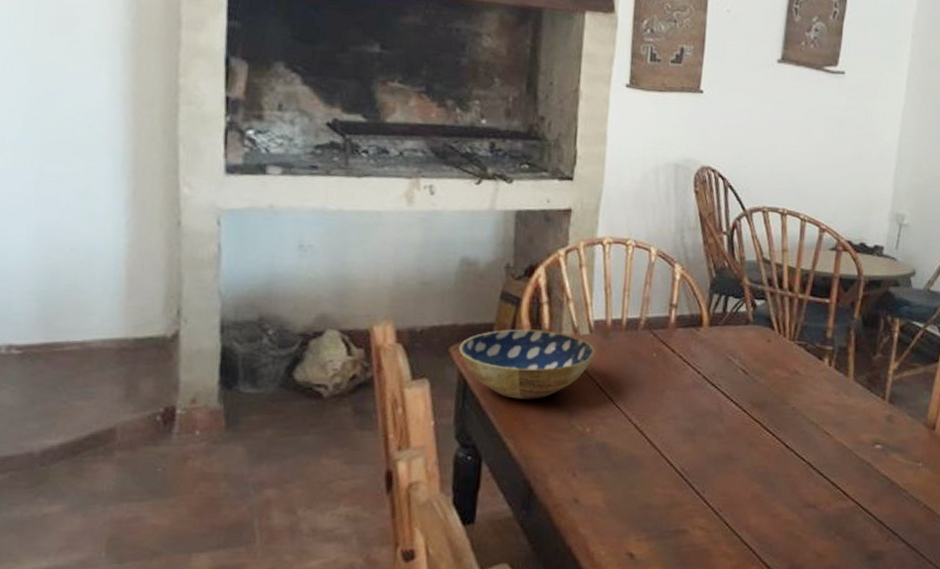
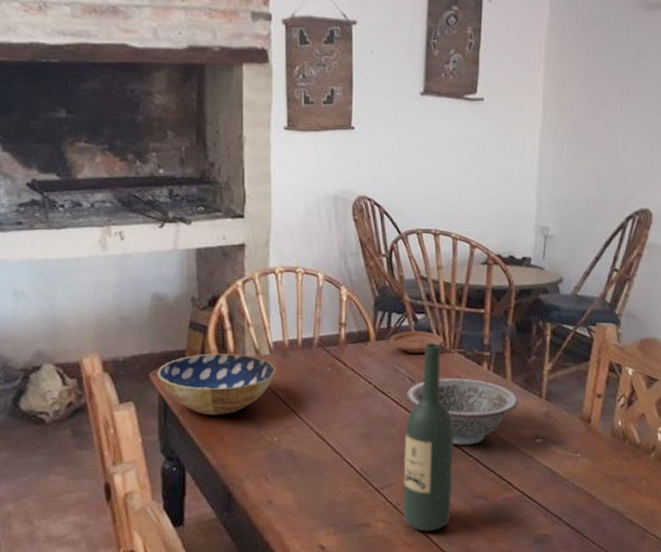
plate: none [723,317,783,344] -> present [389,330,444,354]
wine bottle: none [724,333,788,542] -> present [403,343,454,531]
decorative bowl: none [737,371,860,447] -> present [406,377,519,445]

